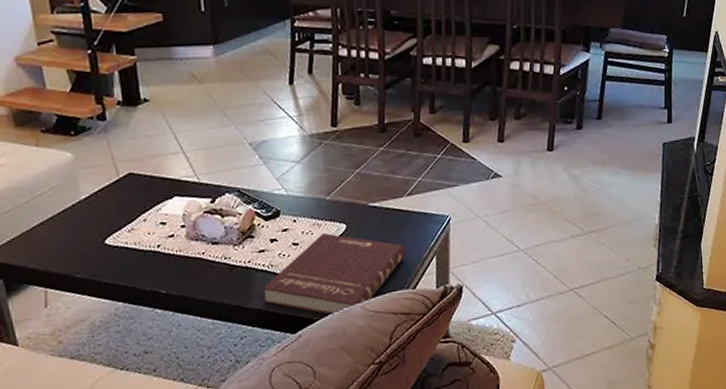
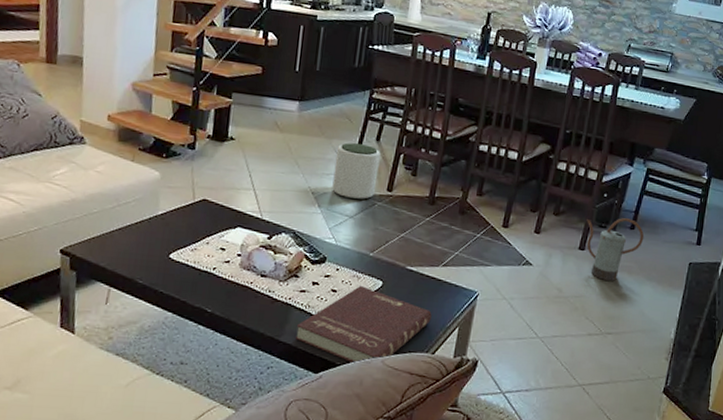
plant pot: none [266,80,319,143] -> present [332,143,380,200]
watering can: none [550,109,613,178] -> present [587,218,644,281]

